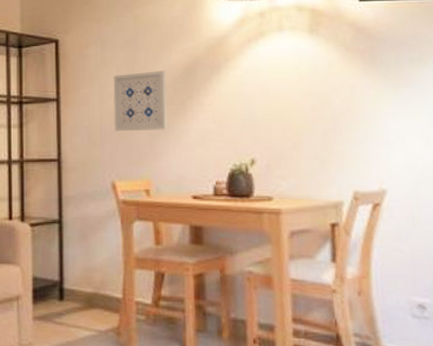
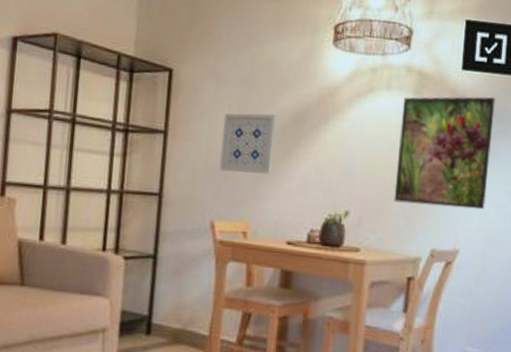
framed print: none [298,24,409,145] -> present [394,96,495,210]

